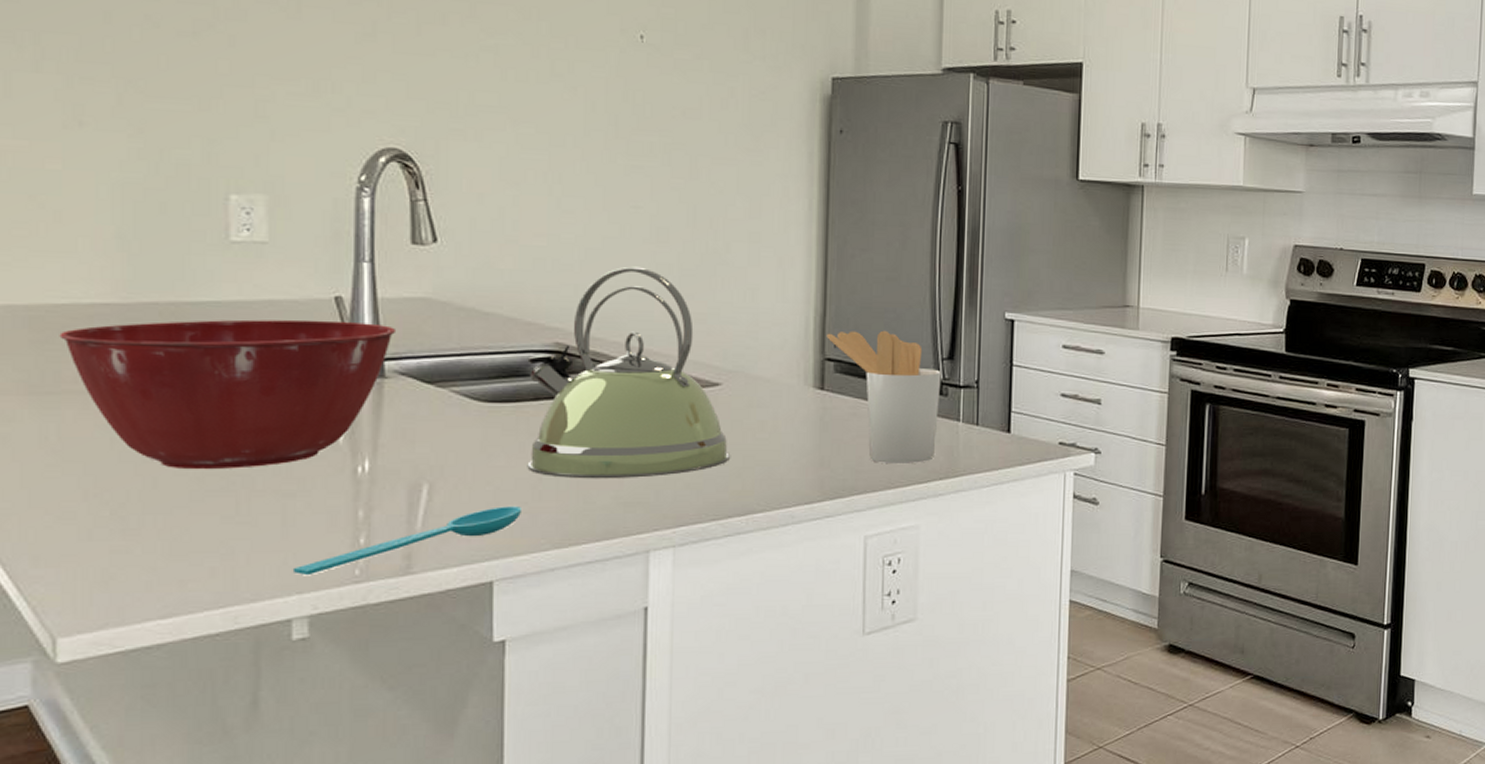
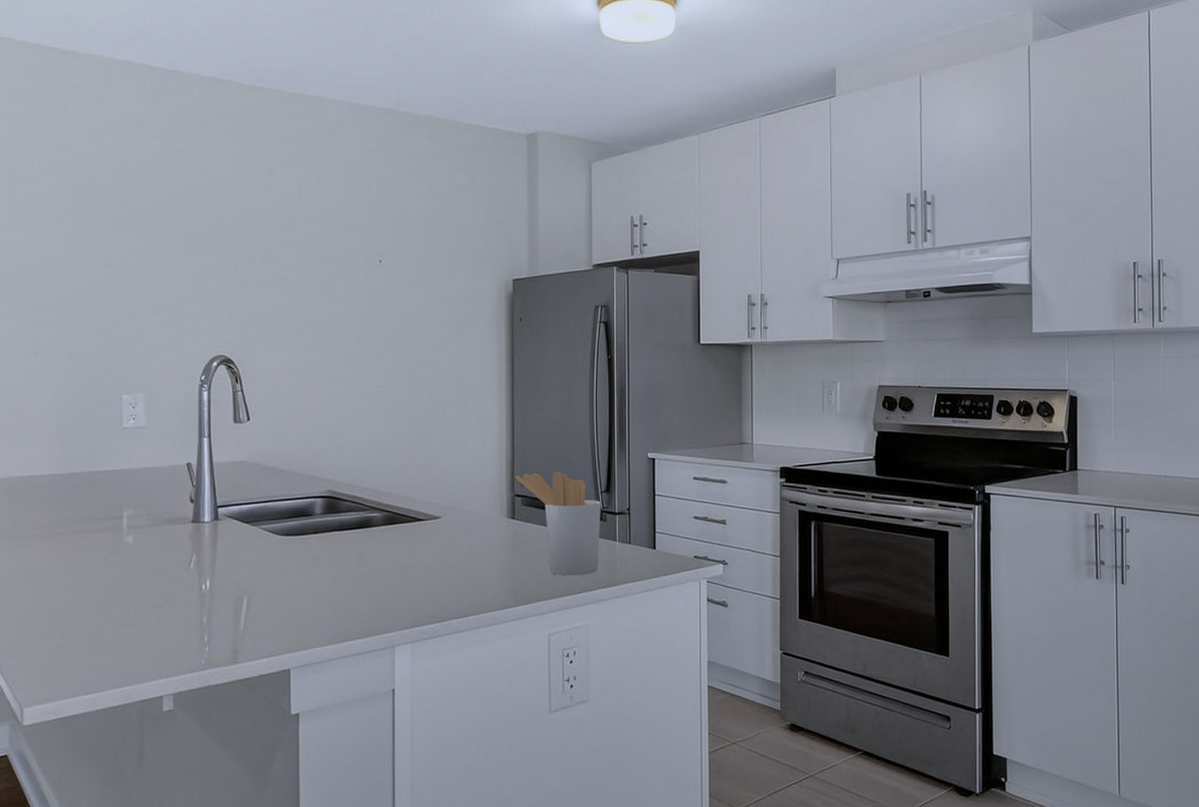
mixing bowl: present [59,319,395,469] -> none [24,480,225,588]
spoon: present [292,506,523,576] -> none [163,613,309,665]
kettle: present [527,266,730,479] -> none [309,431,449,592]

